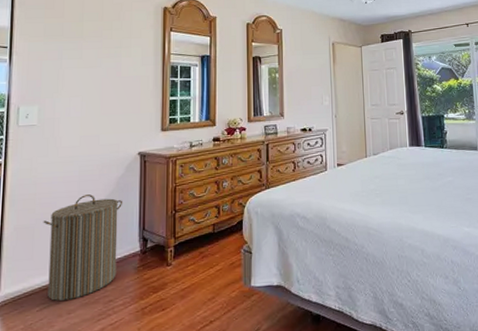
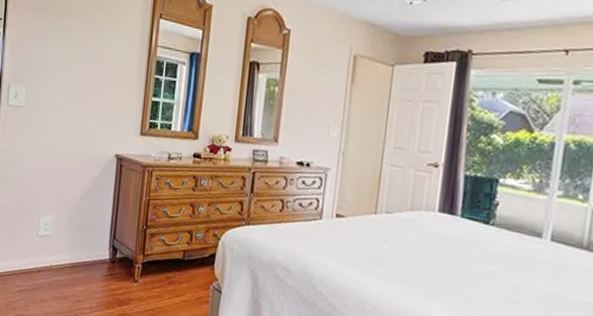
laundry hamper: present [43,194,123,302] -> none [25,188,97,290]

